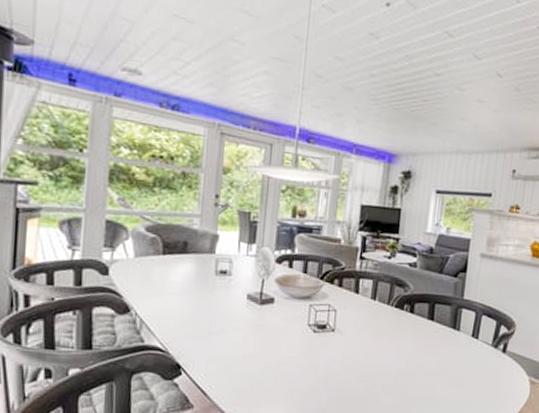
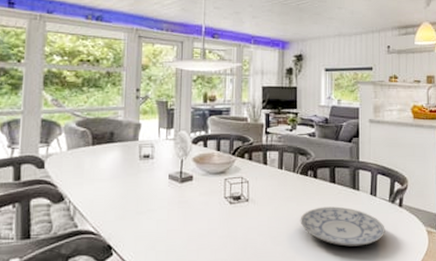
plate: none [389,344,484,390] -> present [300,206,385,247]

